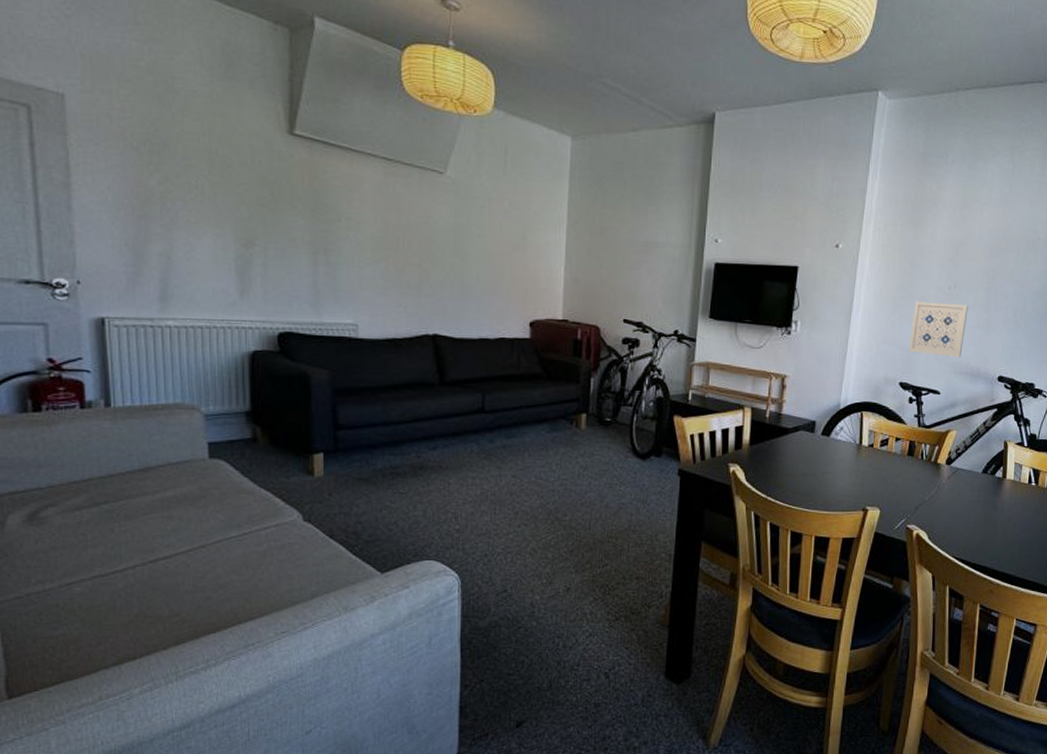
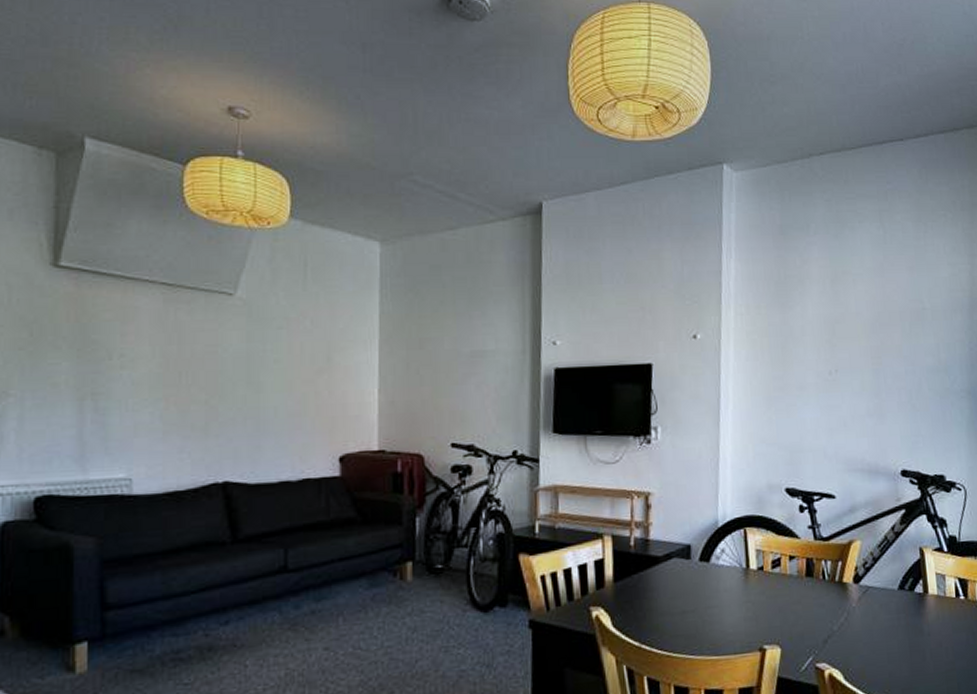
wall art: present [909,301,968,358] -> none [791,390,855,453]

